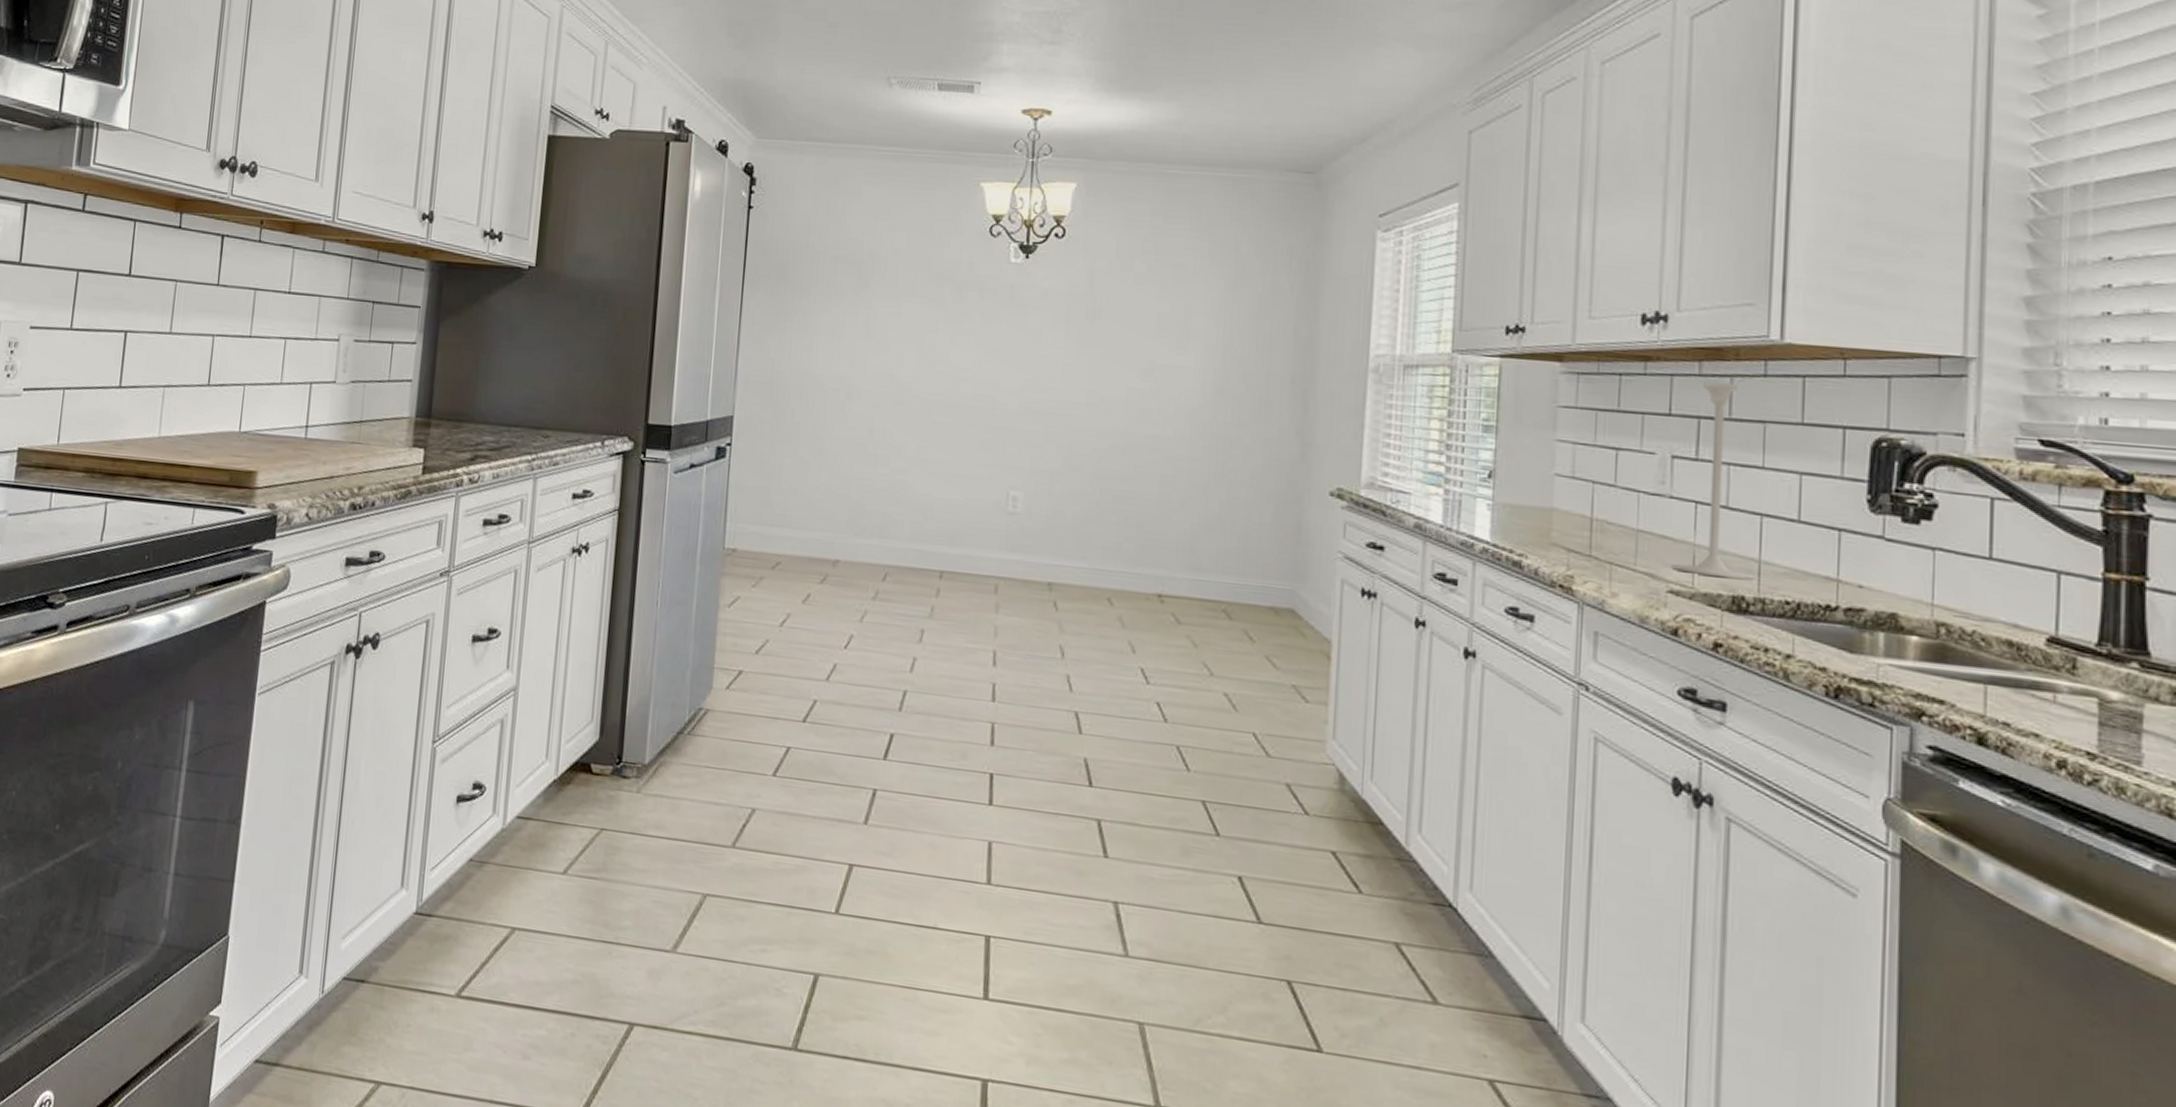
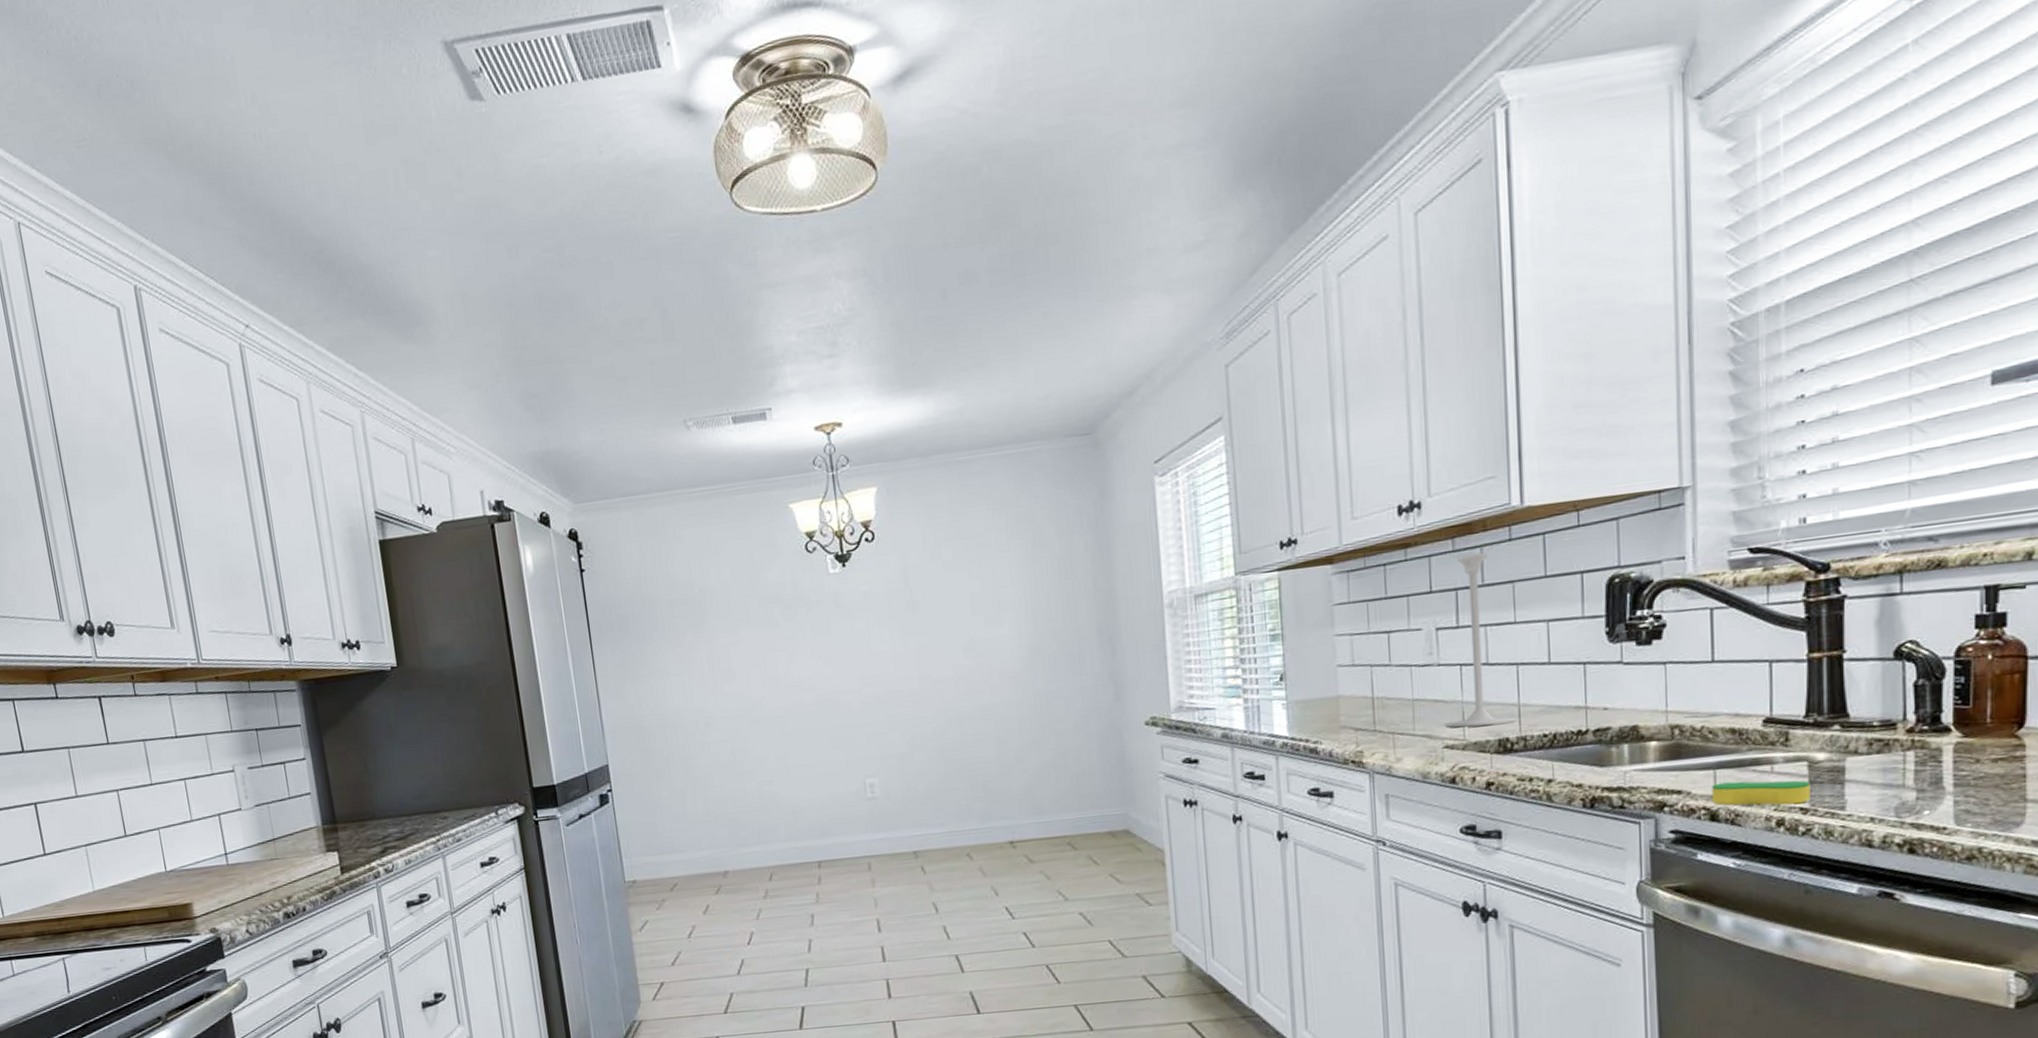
sponge: none [1980,701,2100,748] -> present [1712,780,1811,806]

